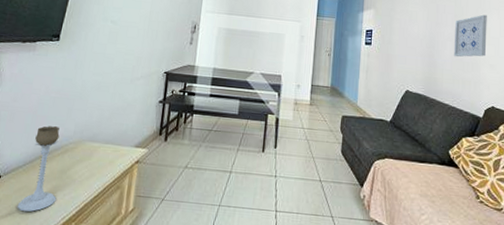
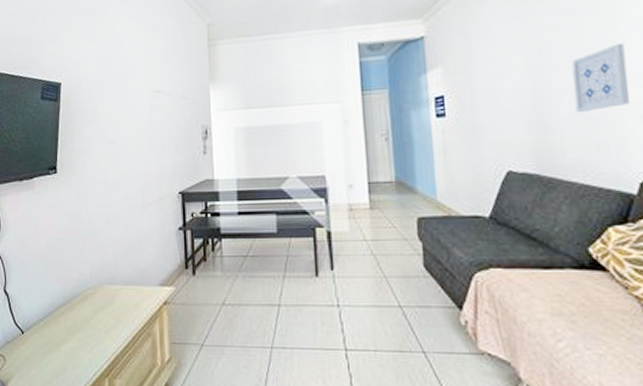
candle holder: present [17,126,60,212] -> none [45,271,84,370]

